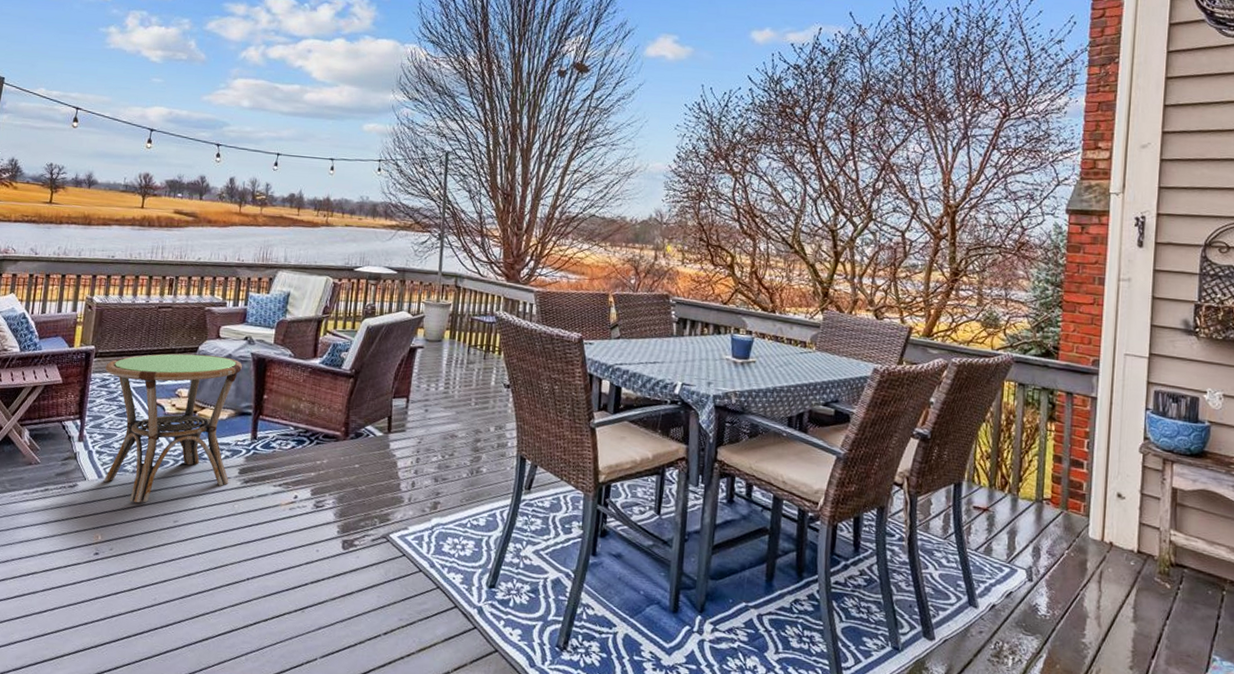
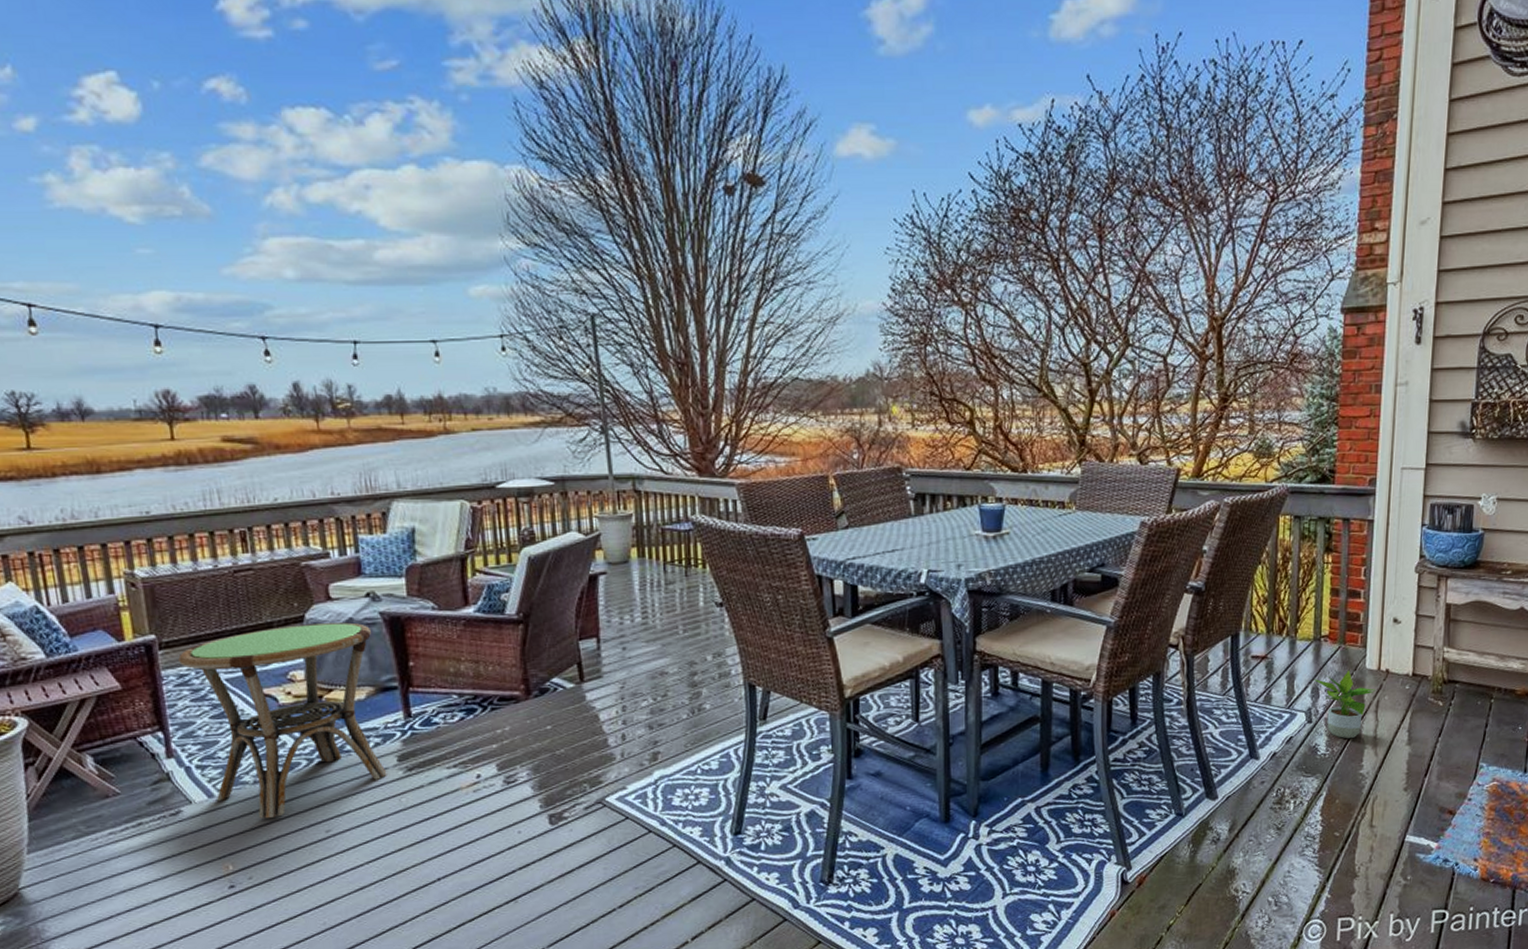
potted plant: none [1035,537,1099,605] -> present [1314,671,1375,738]

